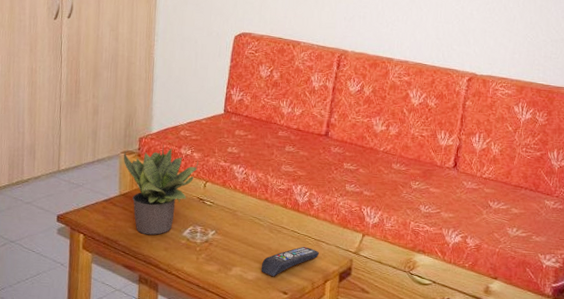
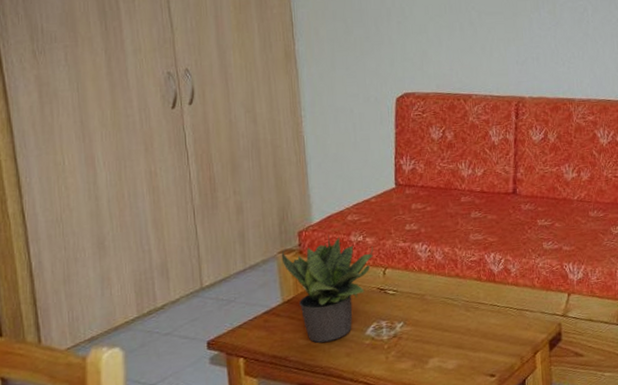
remote control: present [261,246,319,276] -> none [461,319,524,360]

